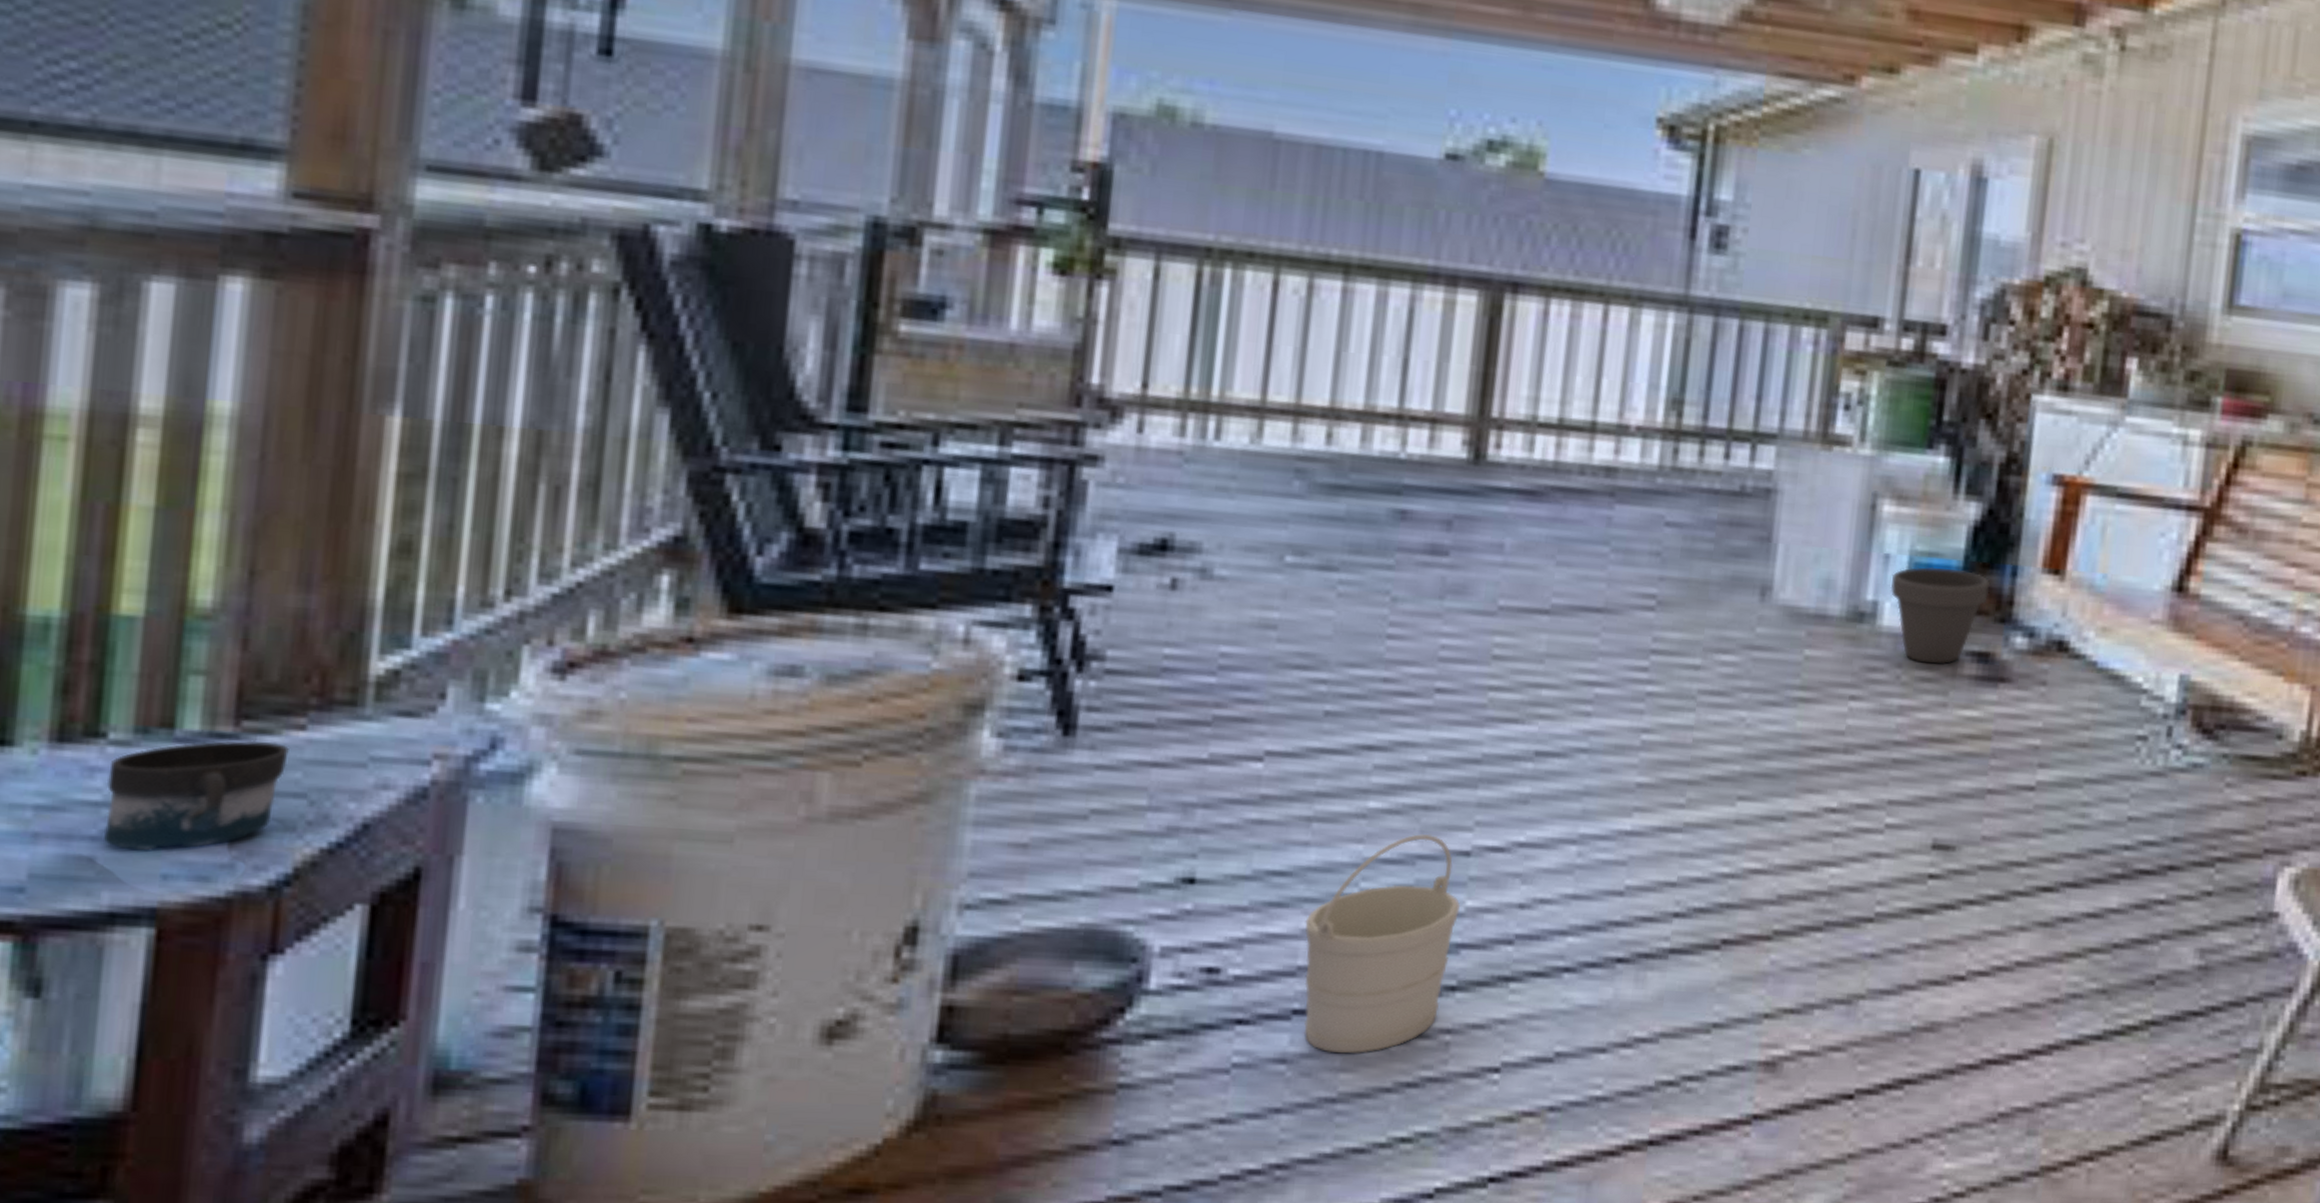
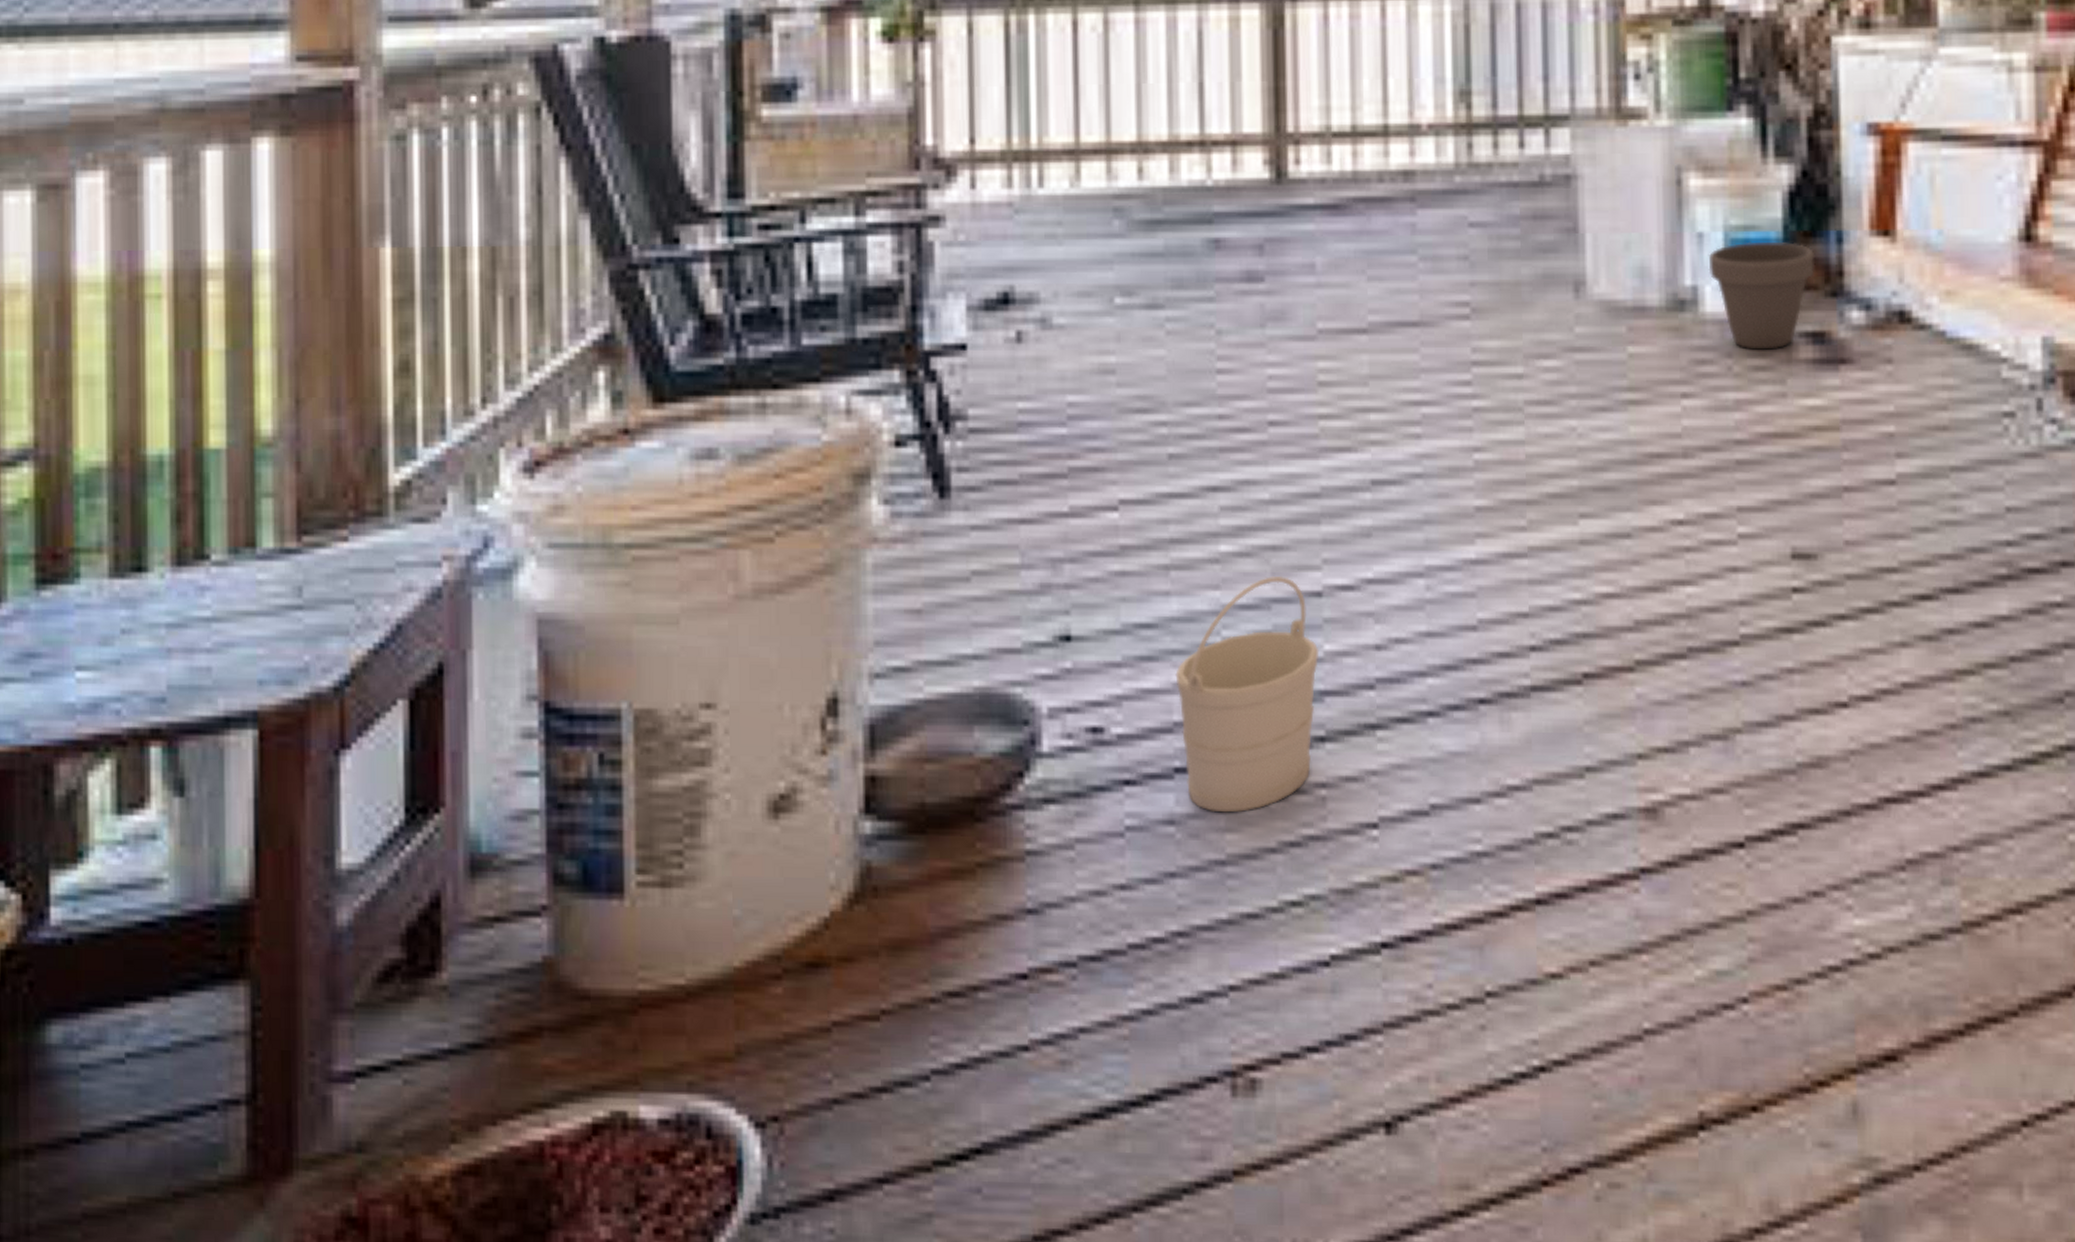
mug: present [103,740,289,851] -> none [214,554,338,660]

